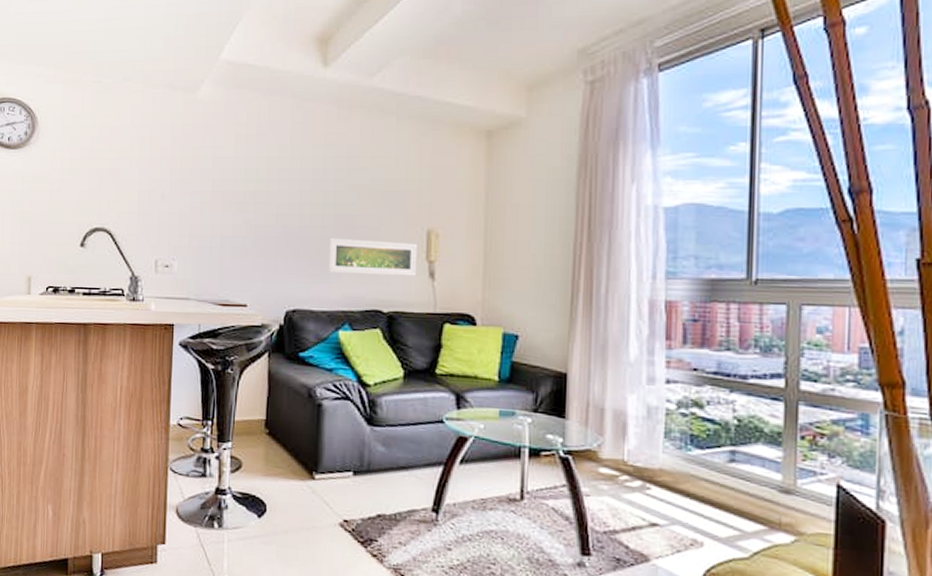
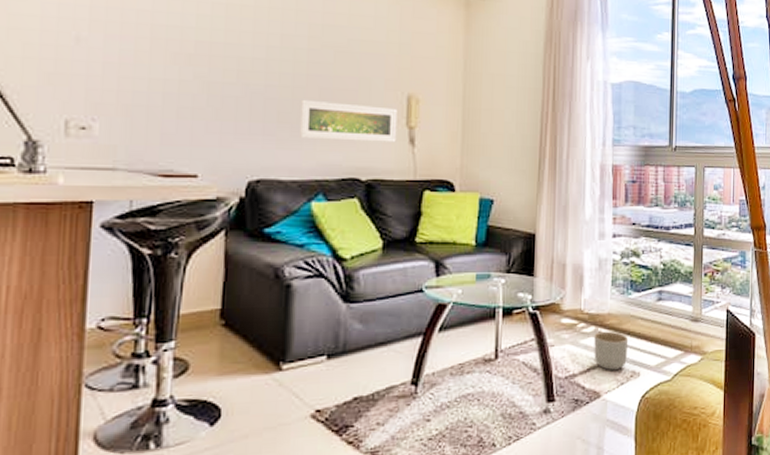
planter: none [640,487,688,535] -> present [594,331,629,370]

